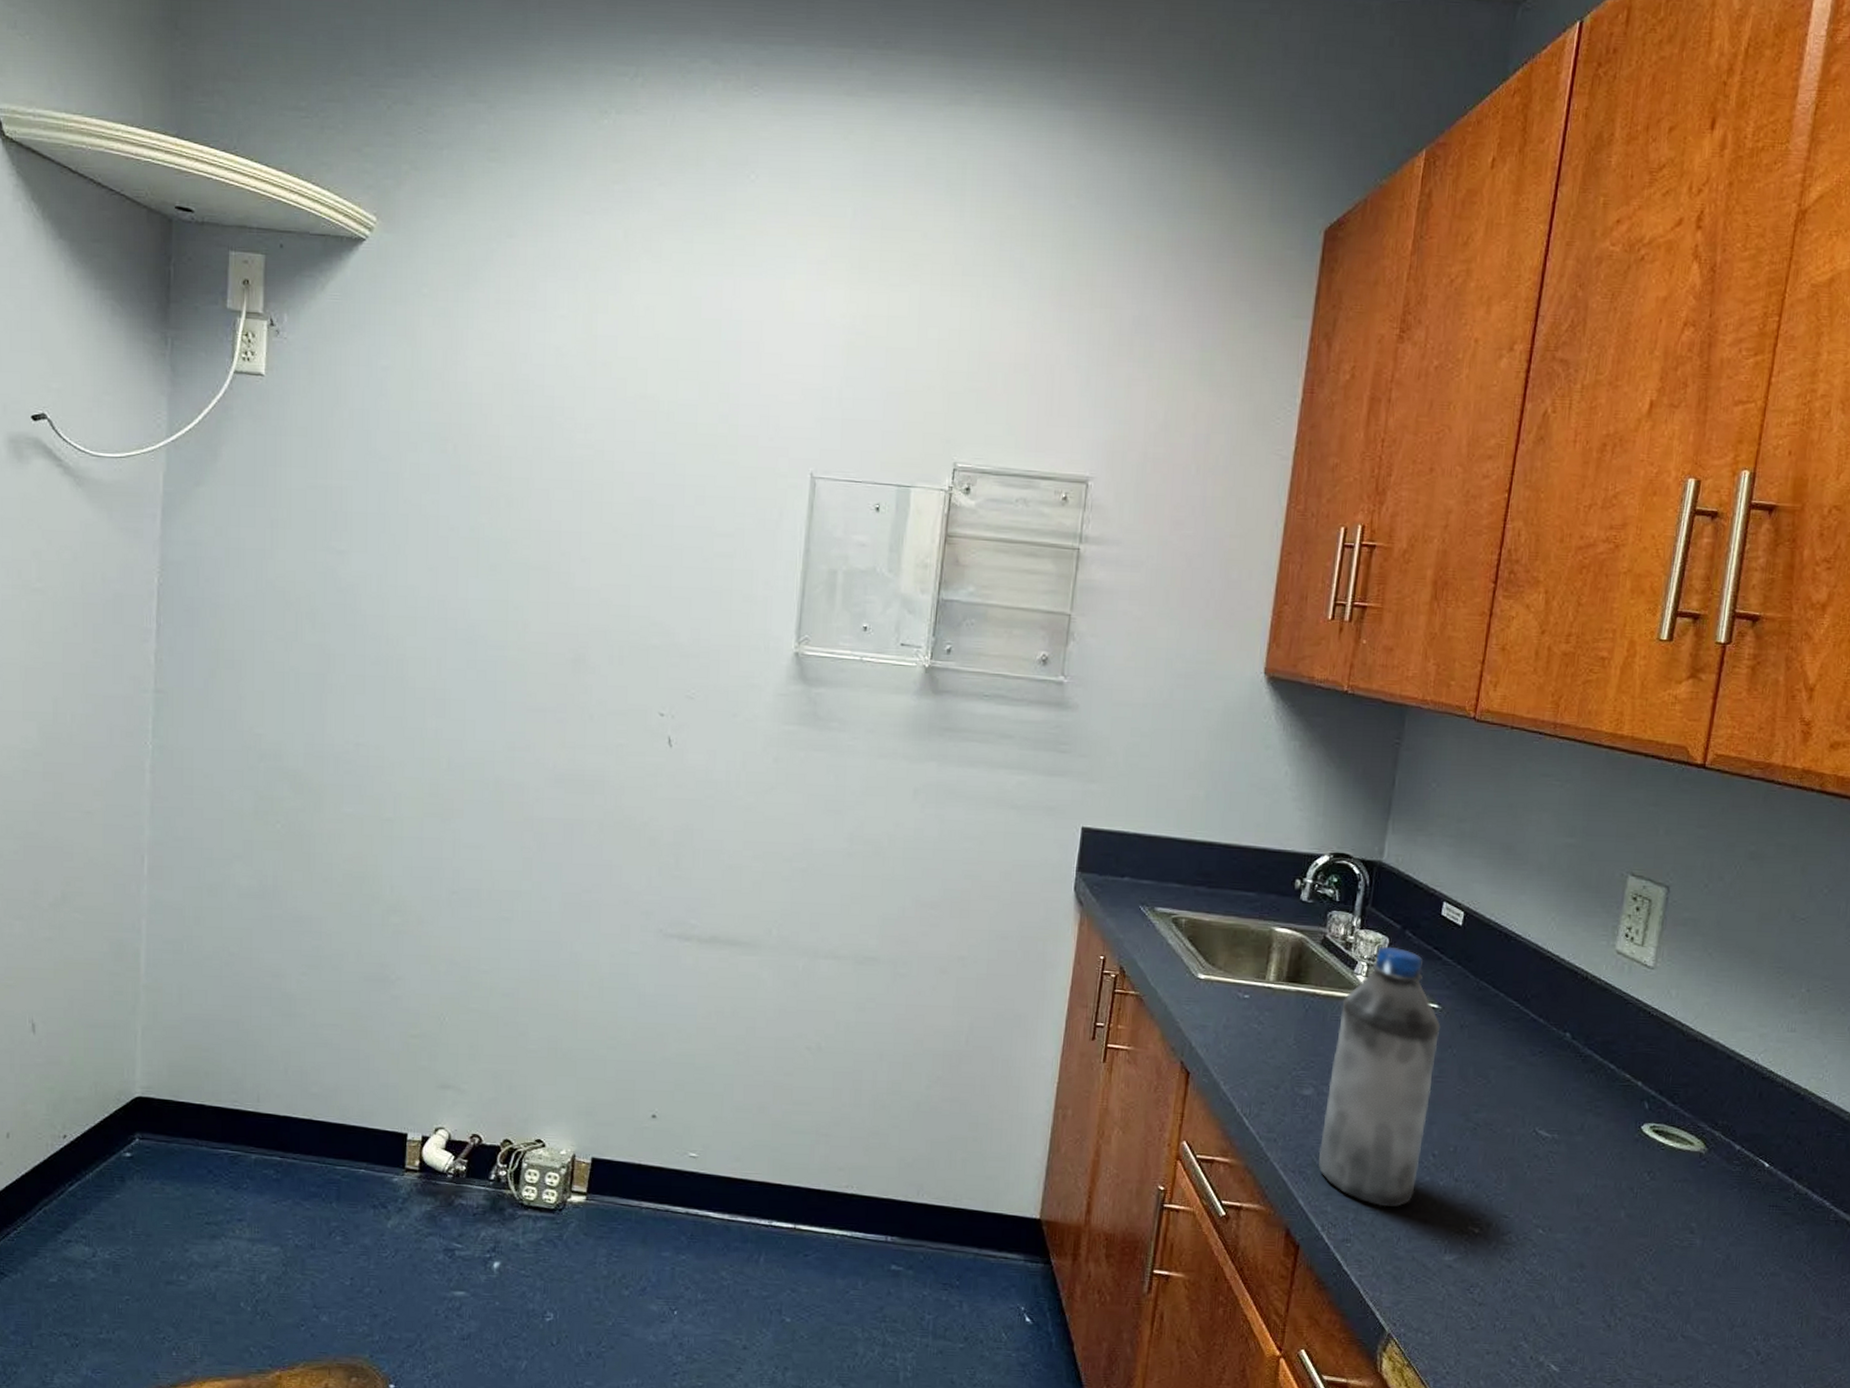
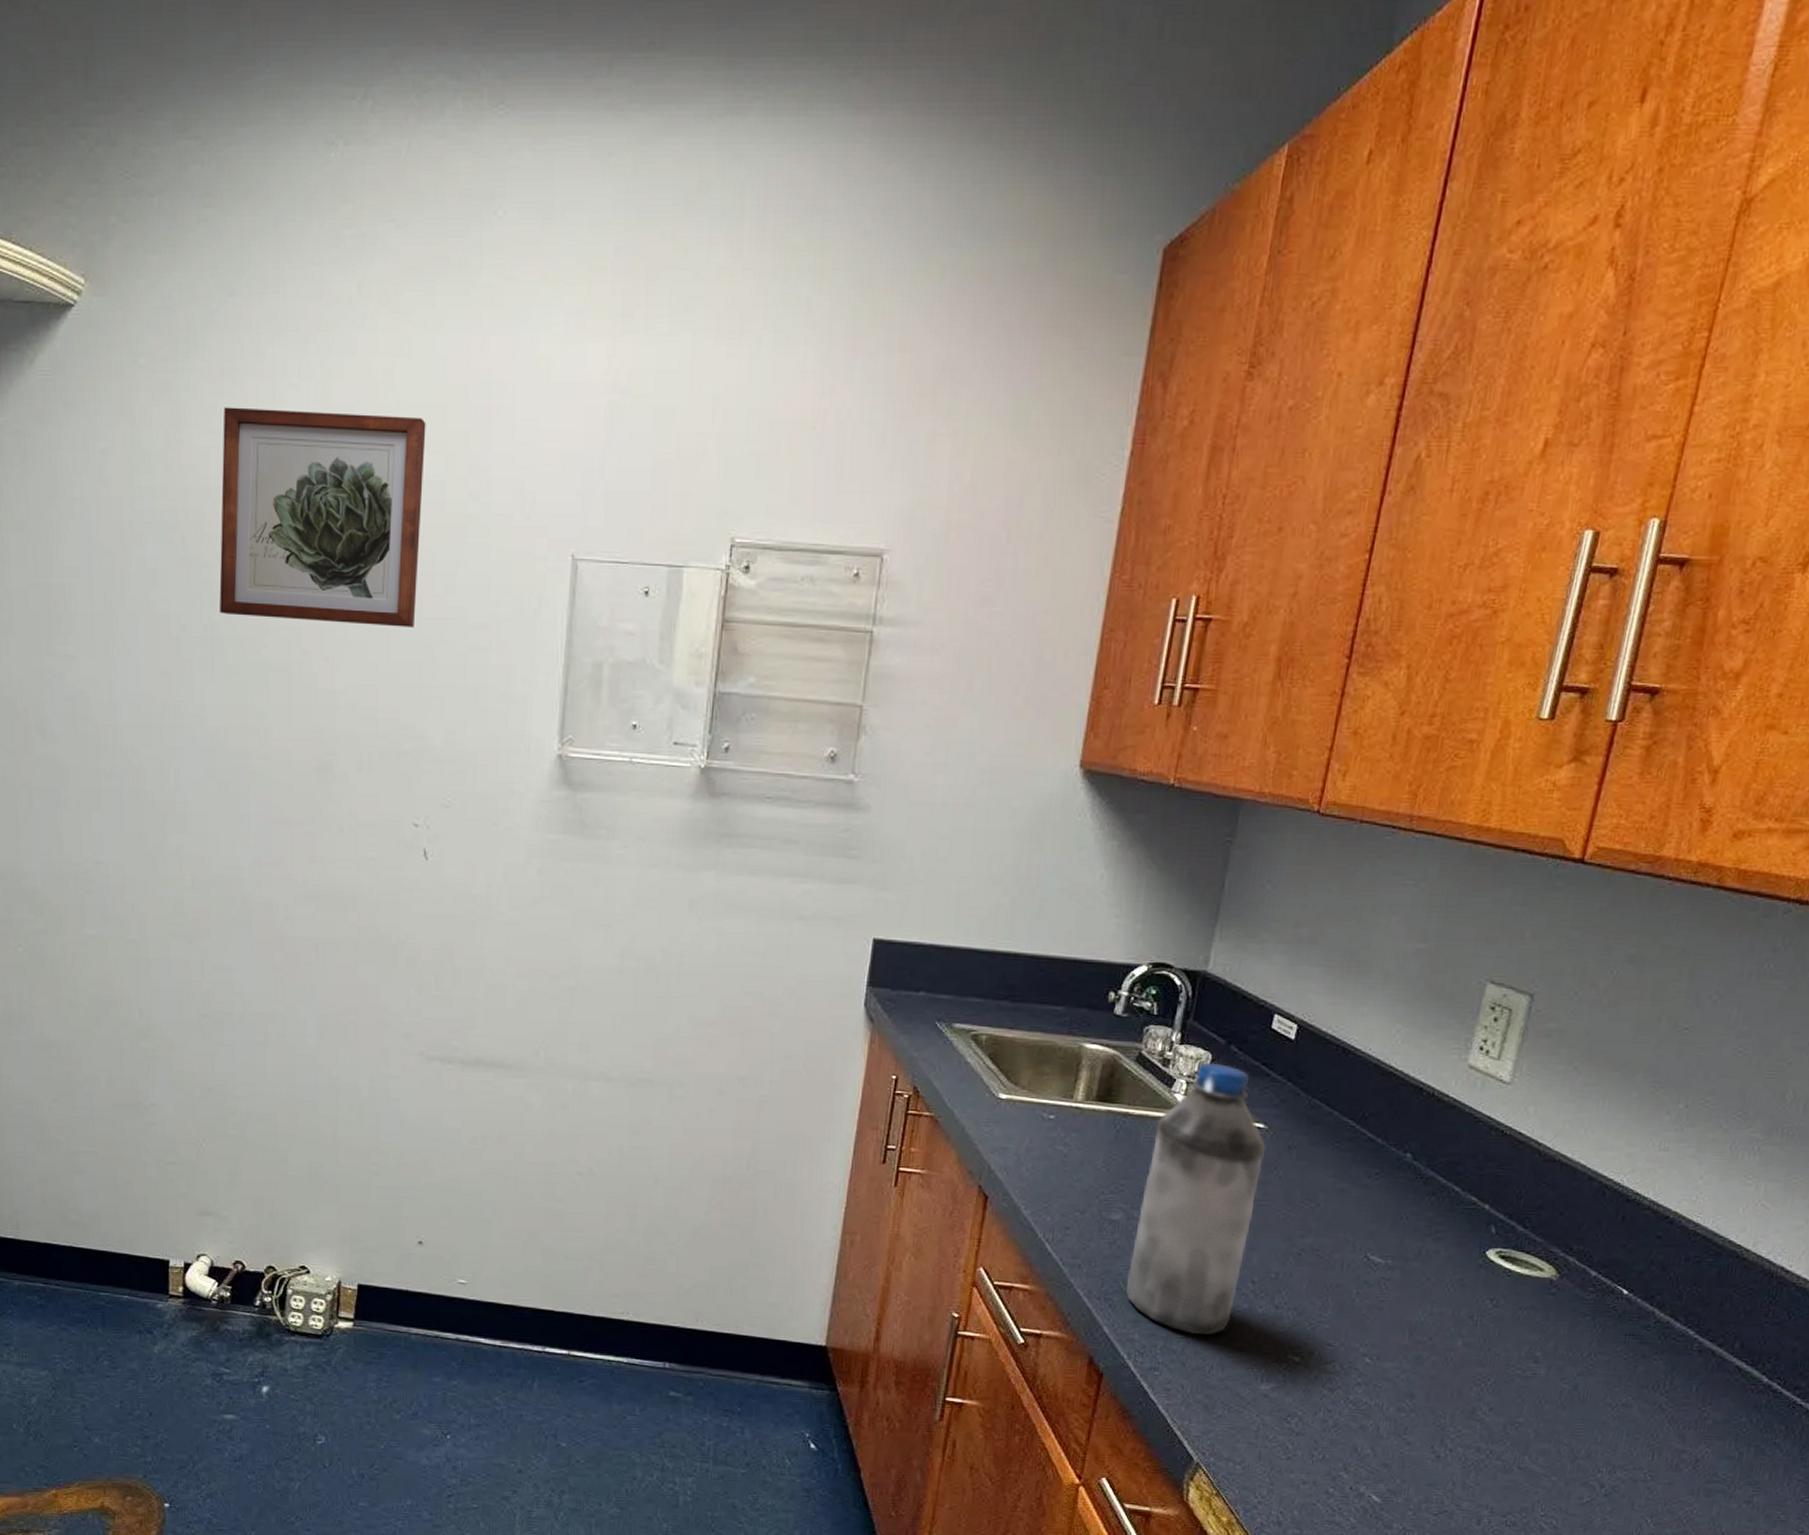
wall art: none [486,333,682,535] -> present [219,407,426,629]

